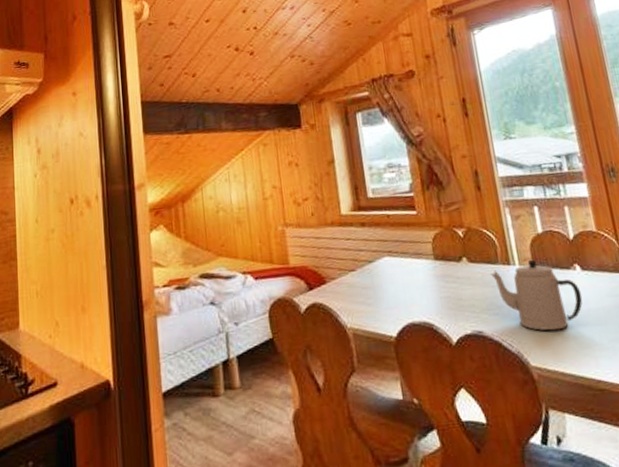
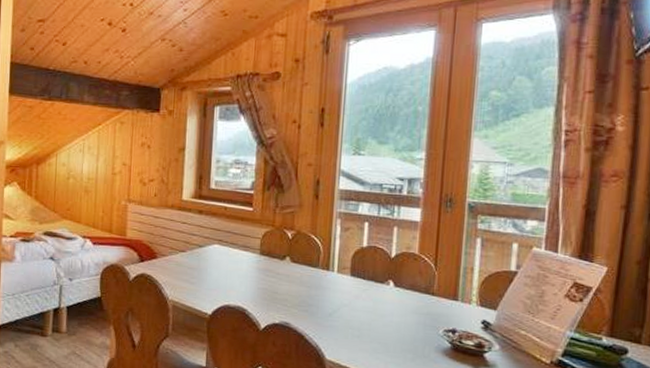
teapot: present [491,259,583,331] -> none [309,269,389,334]

